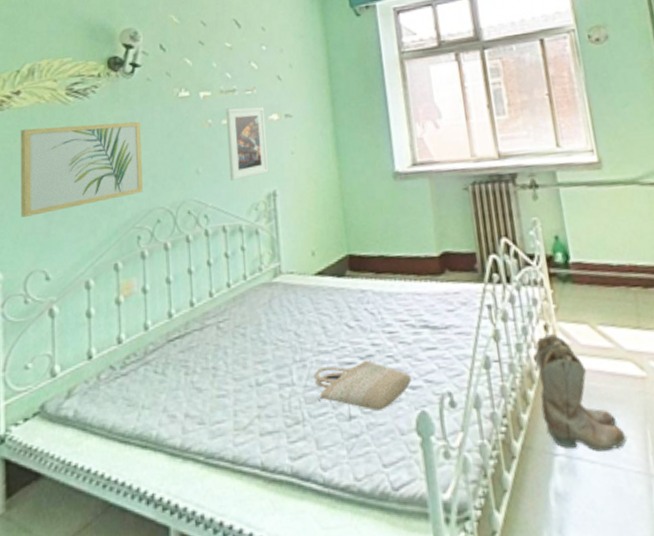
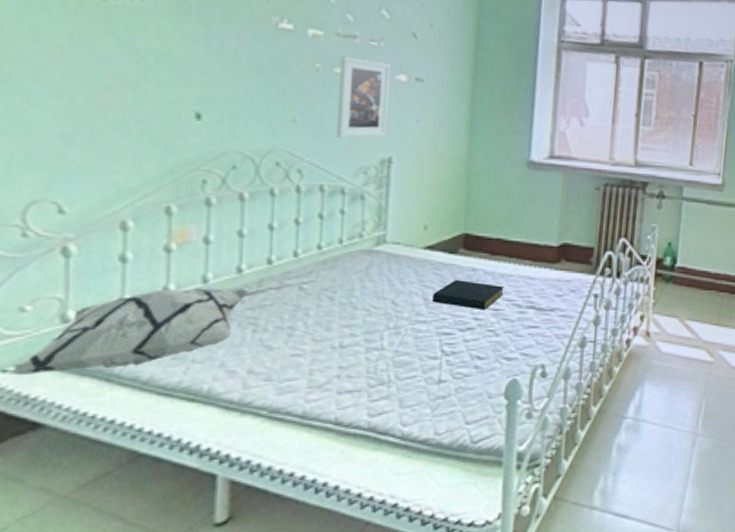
decorative pillow: none [19,332,178,428] -> present [8,288,248,375]
wall art: present [20,121,143,217] -> none [19,17,219,133]
shopping bag: present [314,358,411,411] -> none [407,331,508,377]
hardback book: none [330,303,396,335] -> present [432,280,504,311]
boots: present [535,333,627,452] -> none [622,322,686,416]

